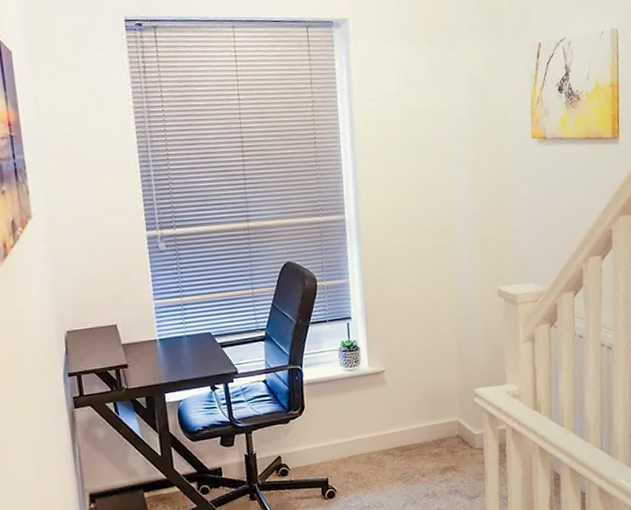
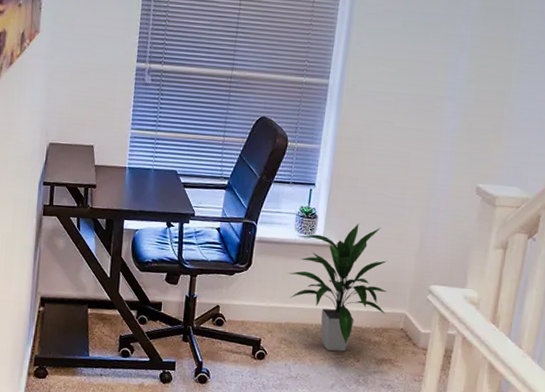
indoor plant: none [342,345,440,473] -> present [288,224,388,352]

